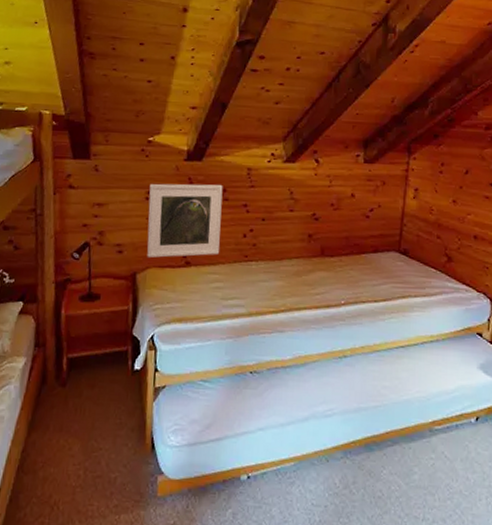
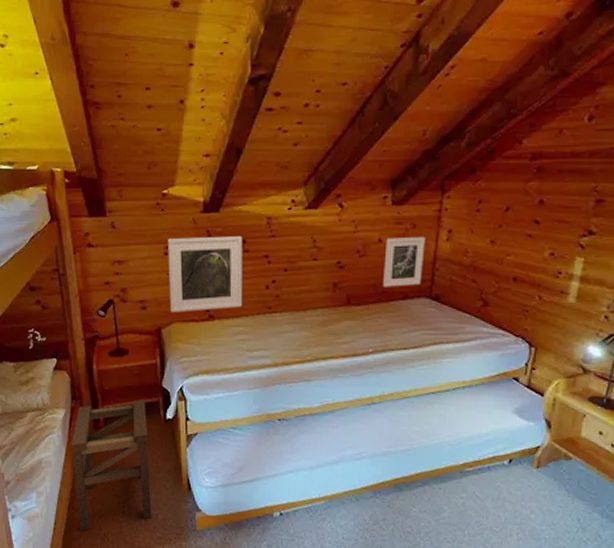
stool: none [26,348,114,498] -> present [71,399,152,531]
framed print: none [355,193,394,240] -> present [383,236,425,287]

